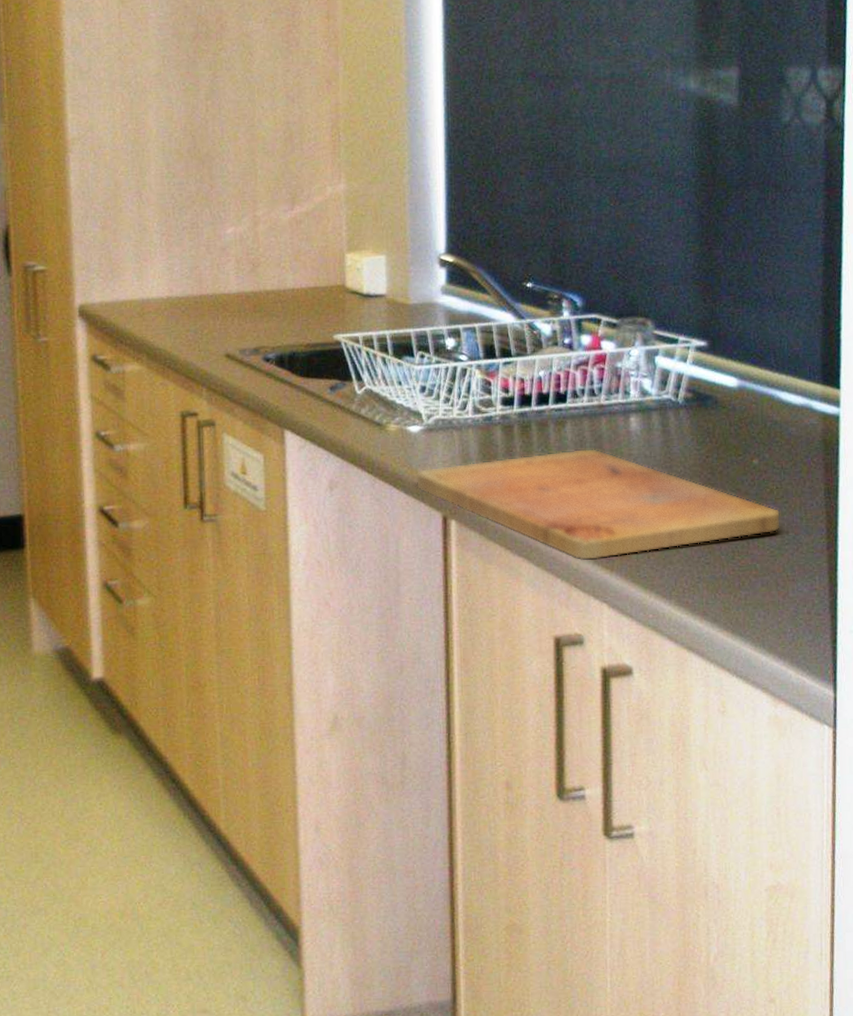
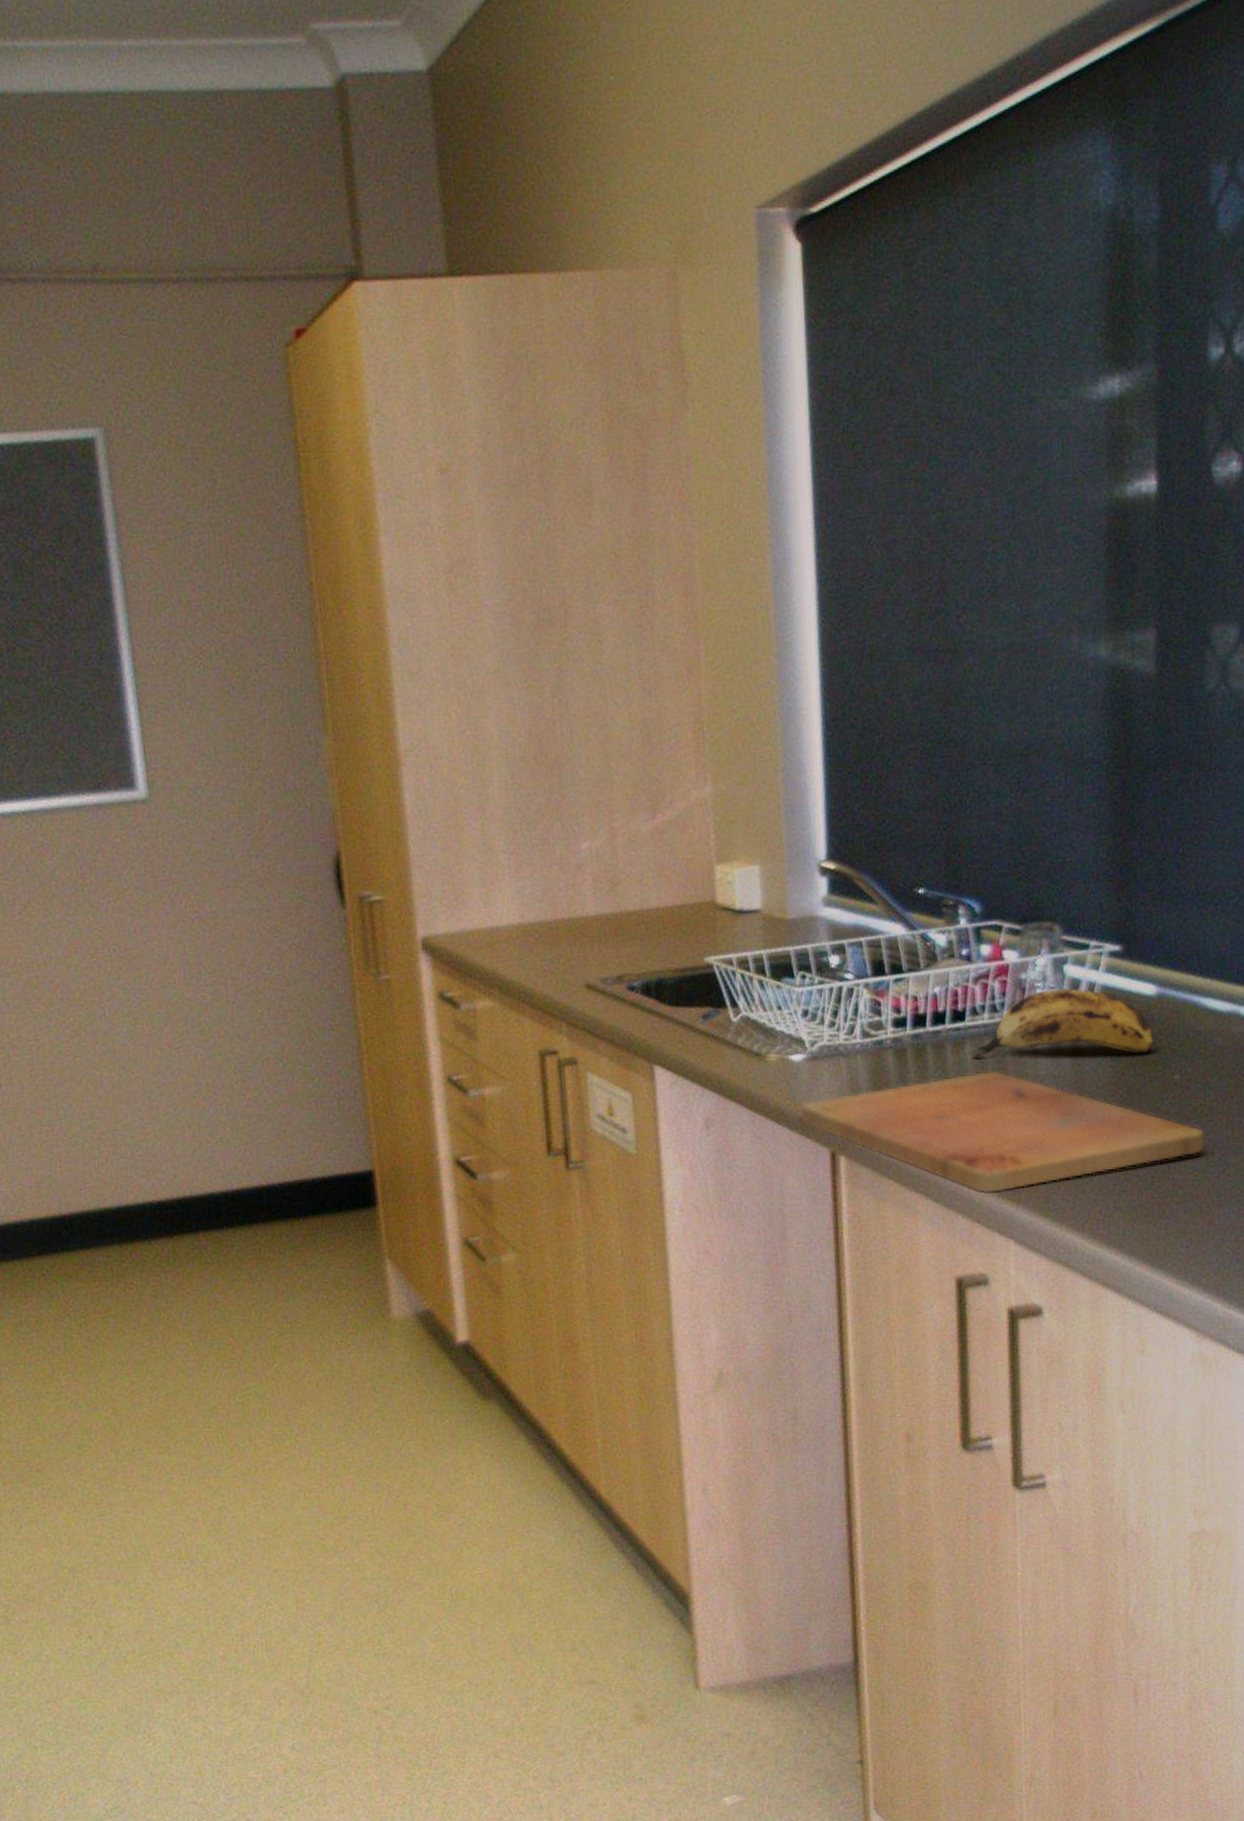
banana: none [571,377,736,438] -> present [971,988,1155,1060]

